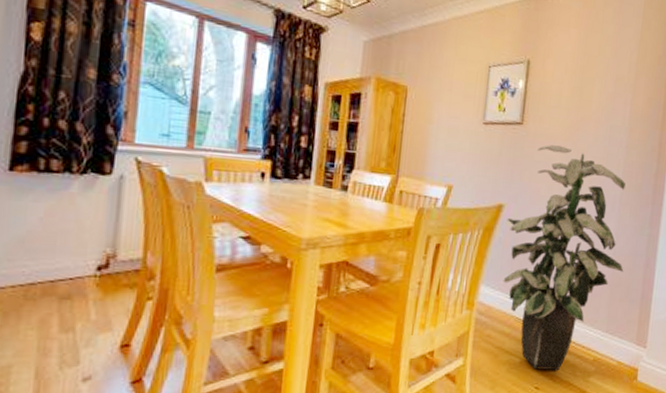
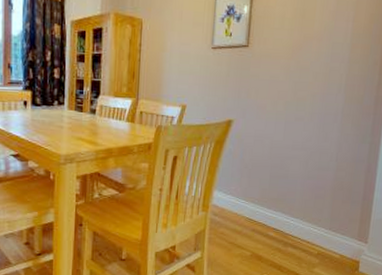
indoor plant: present [503,145,626,371] -> none [234,64,348,263]

